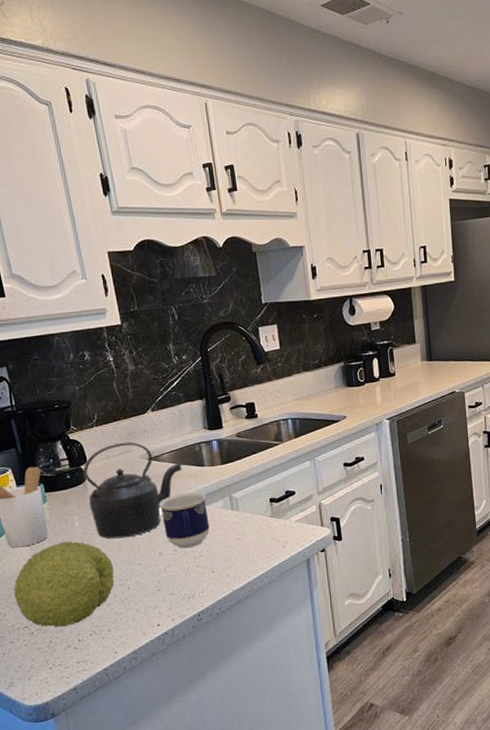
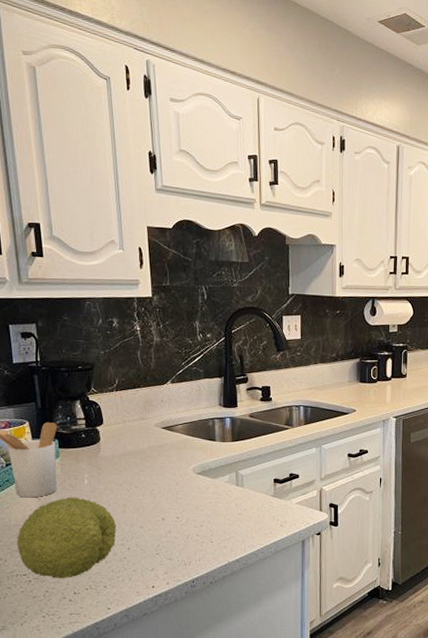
kettle: present [83,442,183,539] -> none [98,409,195,500]
cup: present [159,492,210,549] -> none [167,464,214,517]

